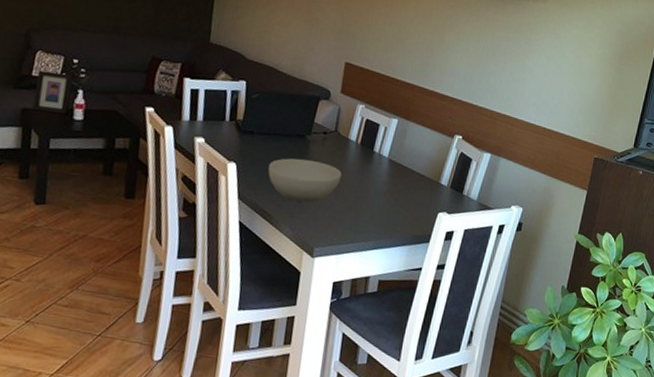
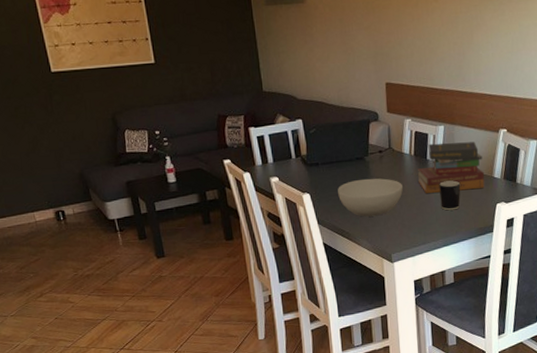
picture frame: present [32,70,74,115] -> none [130,145,163,182]
books: none [359,135,433,194] -> present [417,142,485,193]
mug: none [378,177,404,212] -> present [438,180,461,211]

